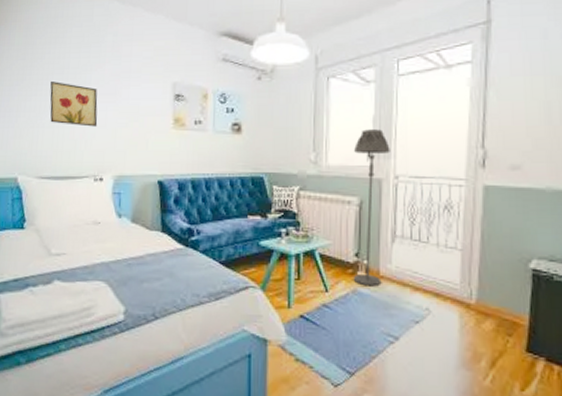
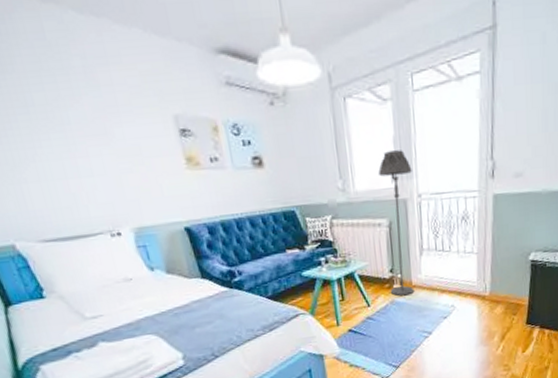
wall art: present [50,80,98,127] -> none [15,123,96,177]

